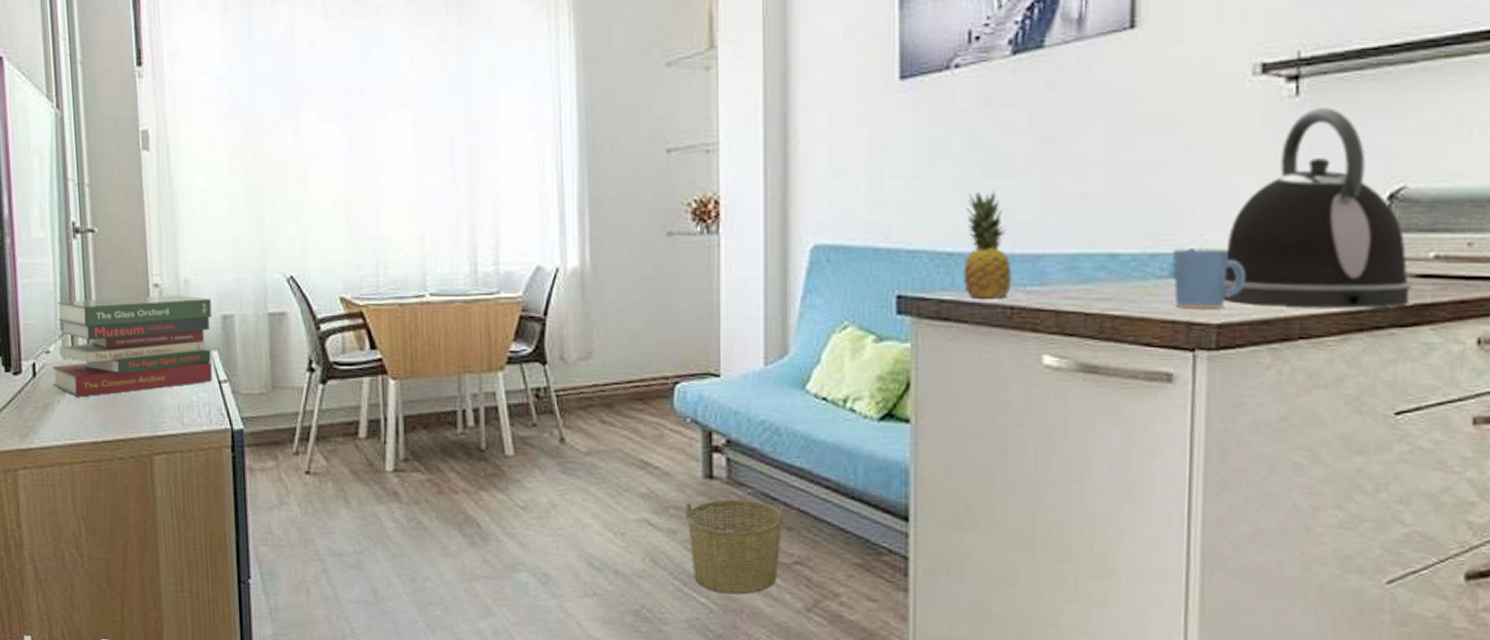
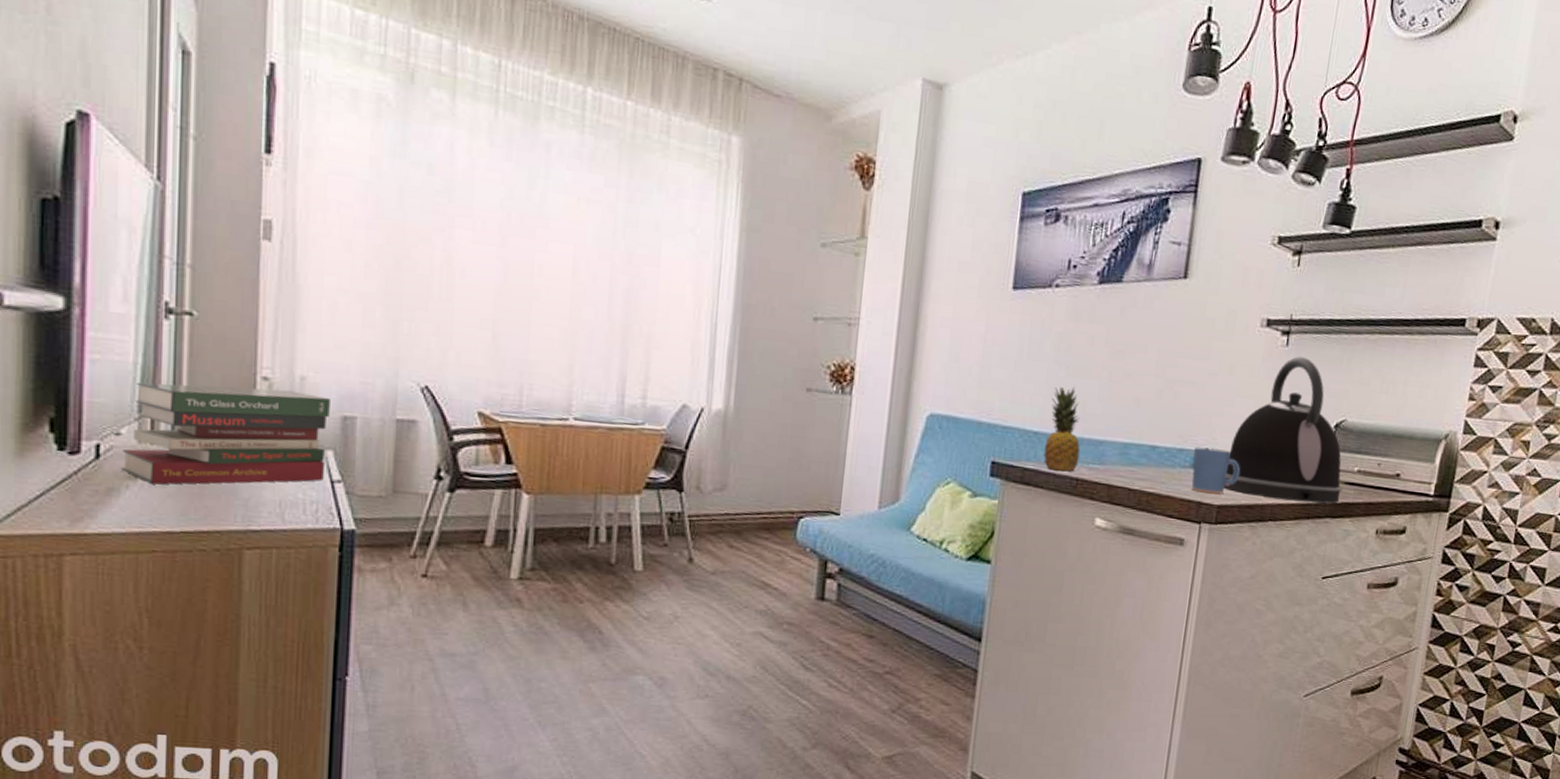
basket: present [686,498,784,595] -> none [797,618,882,698]

